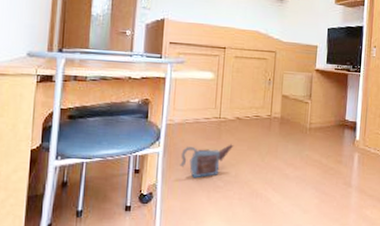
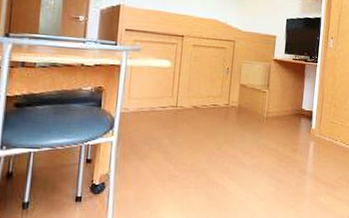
watering can: present [180,144,234,178] -> none [134,133,191,168]

